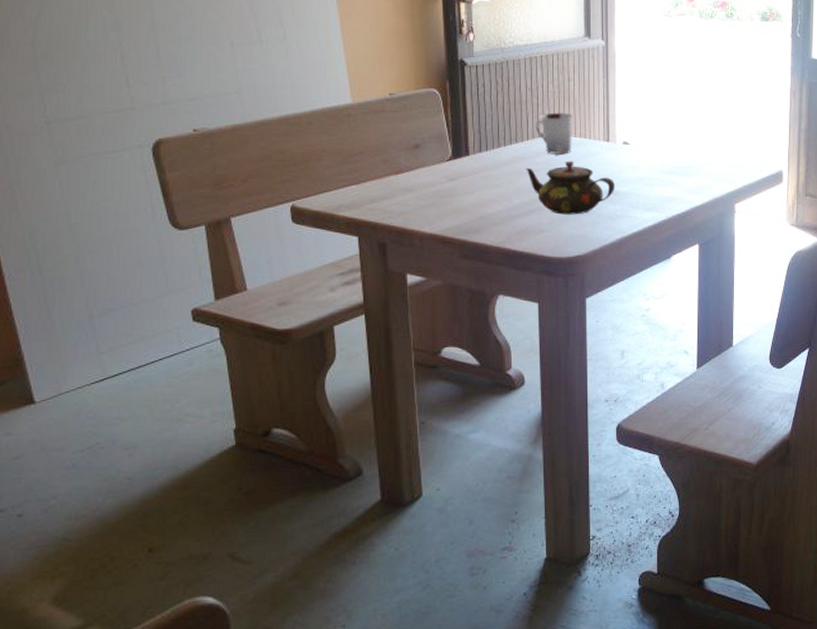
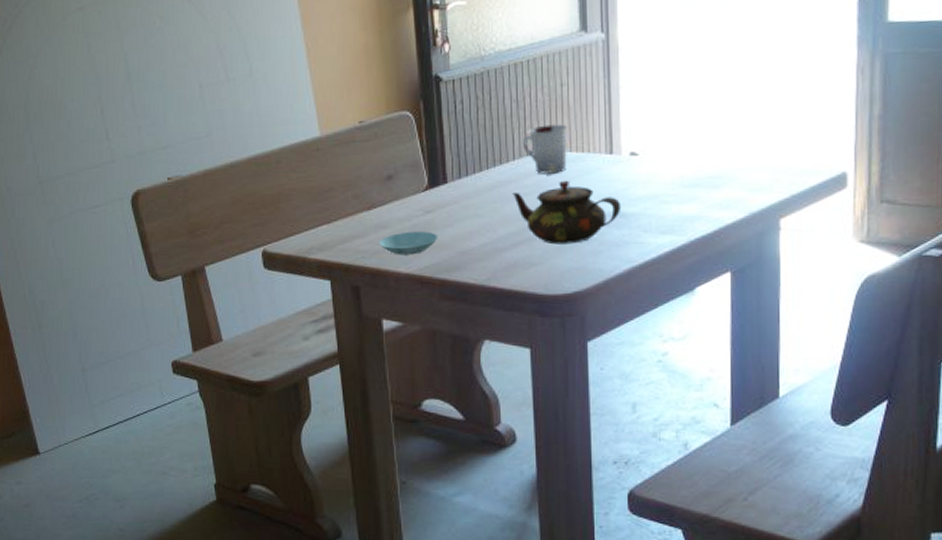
saucer: none [405,196,460,217] -> present [379,231,439,255]

